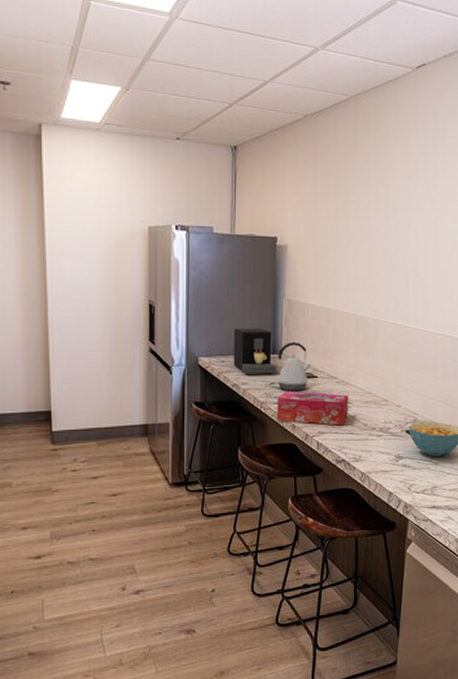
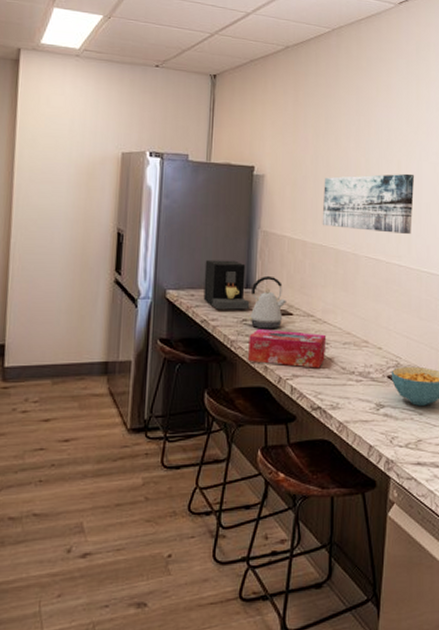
wall art: none [343,241,432,299] -> present [322,173,415,234]

